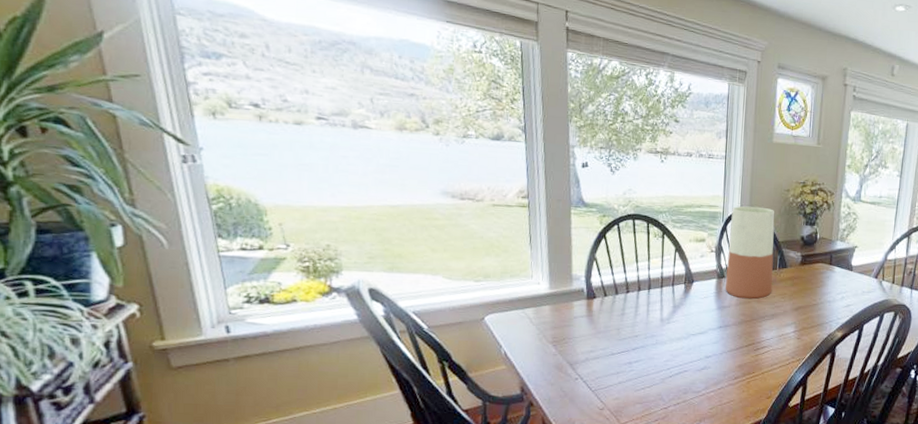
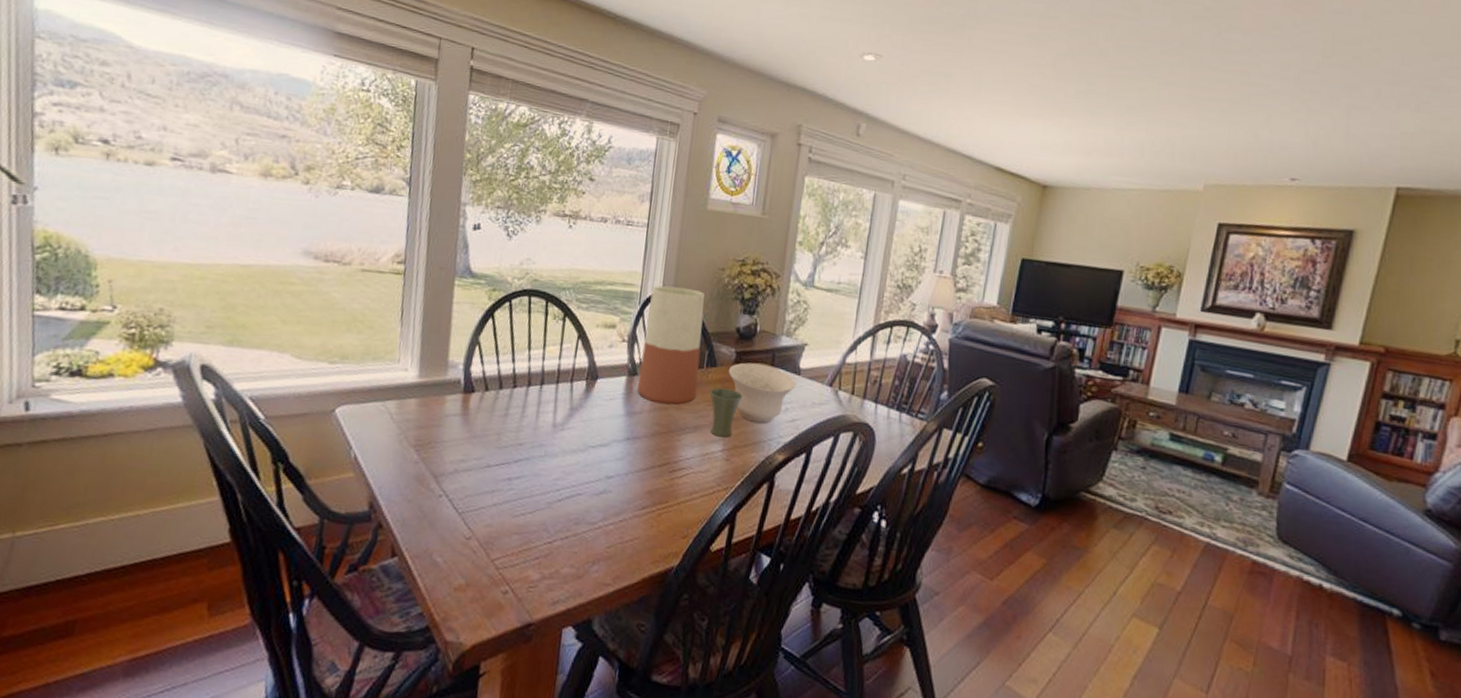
cup: none [782,284,809,322] -> present [709,388,743,438]
bowl: none [796,263,850,310] -> present [728,362,797,425]

